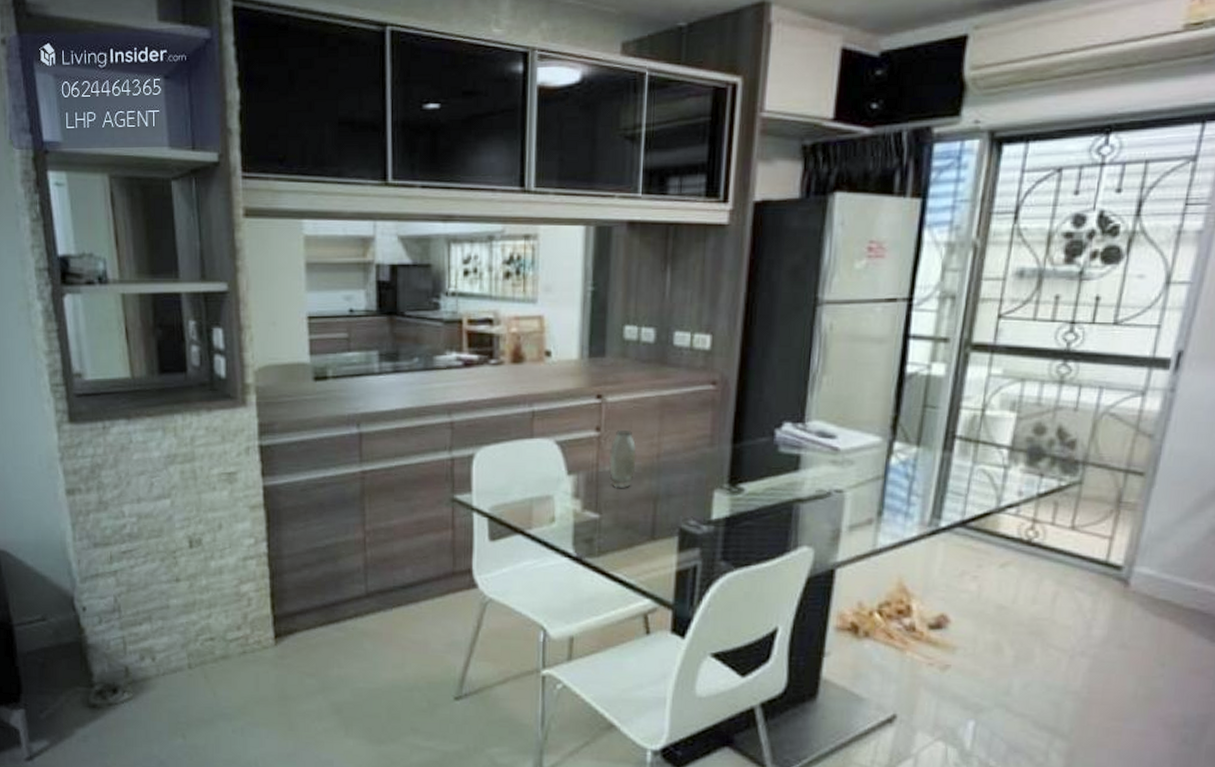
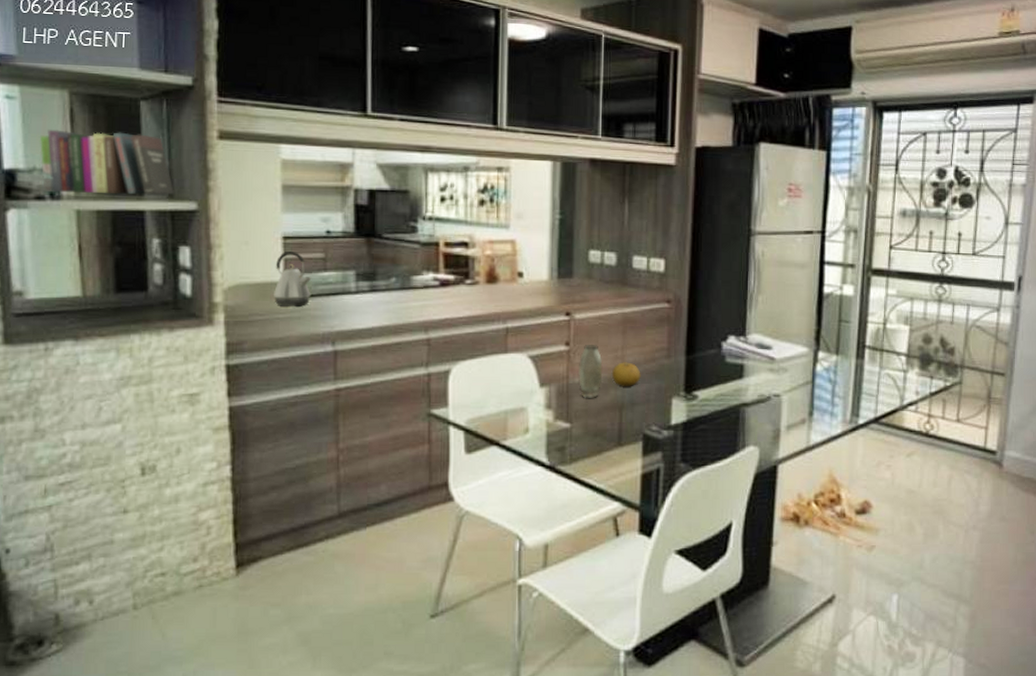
books: none [86,214,207,278] -> present [39,129,175,196]
kettle: none [300,330,336,388] -> present [273,250,312,307]
fruit: none [647,450,679,477] -> present [612,362,641,387]

